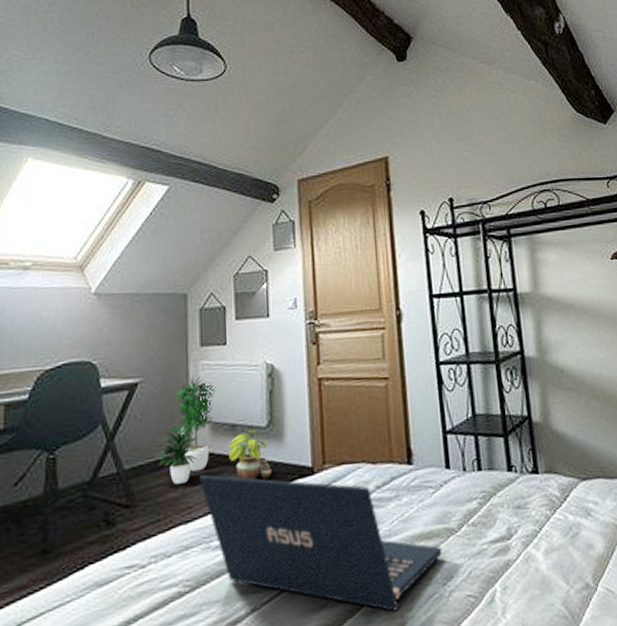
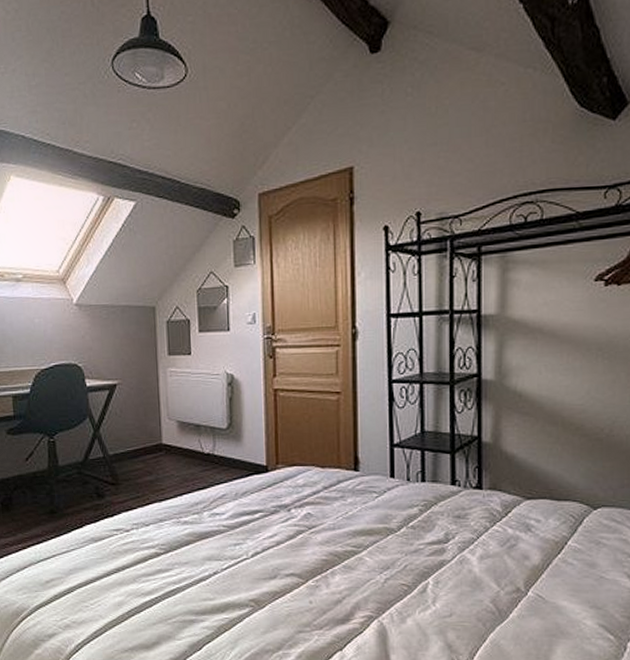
potted plant: present [155,376,217,484] -> none [133,381,183,470]
laptop: present [199,474,443,612] -> none [170,465,381,588]
potted plant: present [228,429,272,480] -> none [193,430,231,472]

